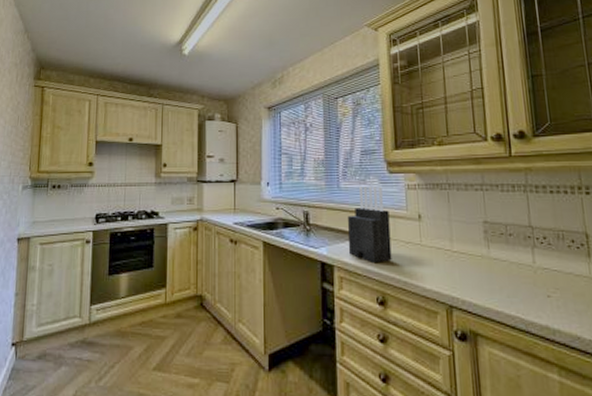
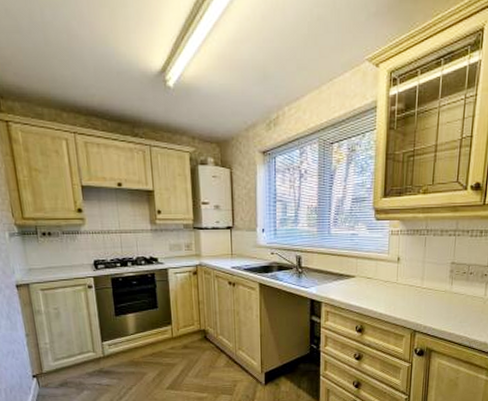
knife block: present [347,185,392,262] -> none [335,231,373,298]

